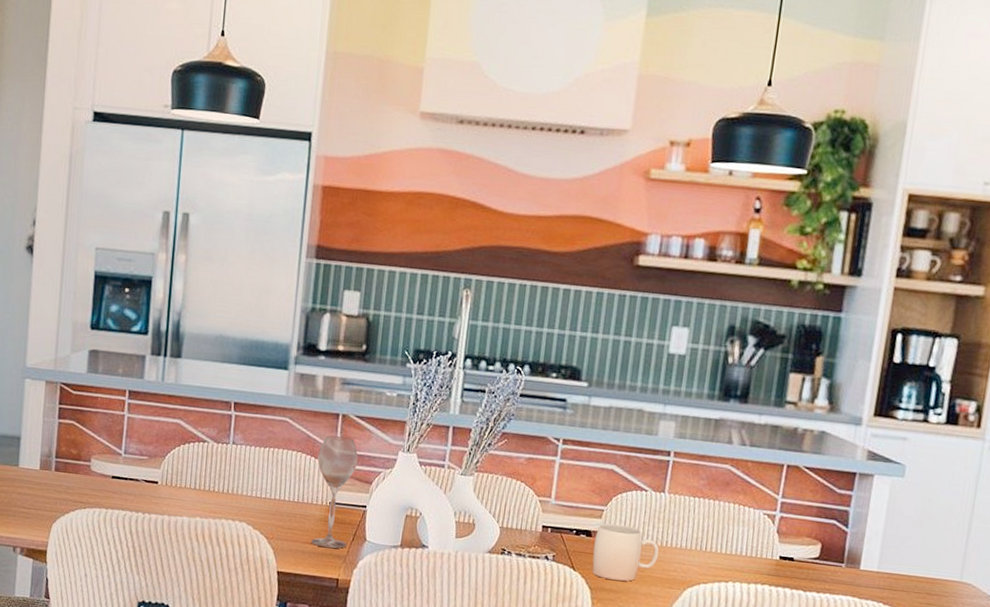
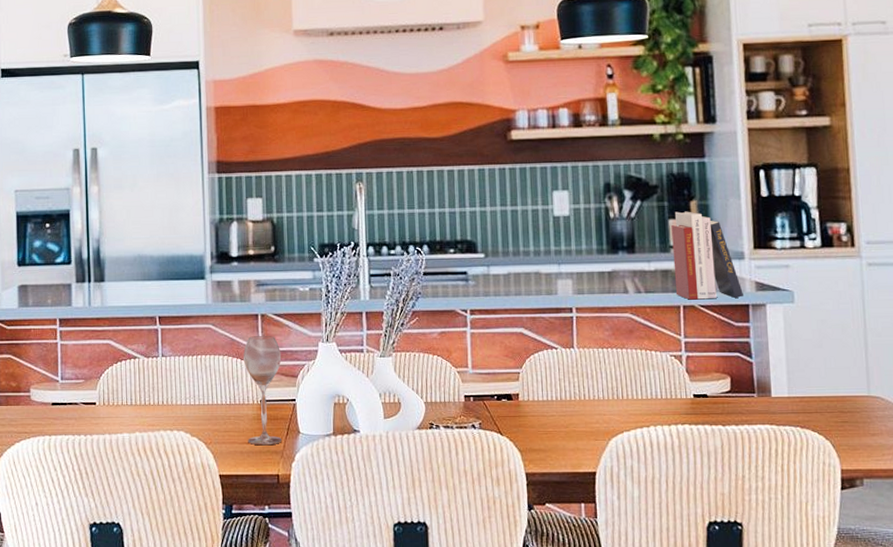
mug: present [592,523,660,582] -> none [515,385,580,440]
books: none [782,365,853,465] -> present [671,211,743,300]

